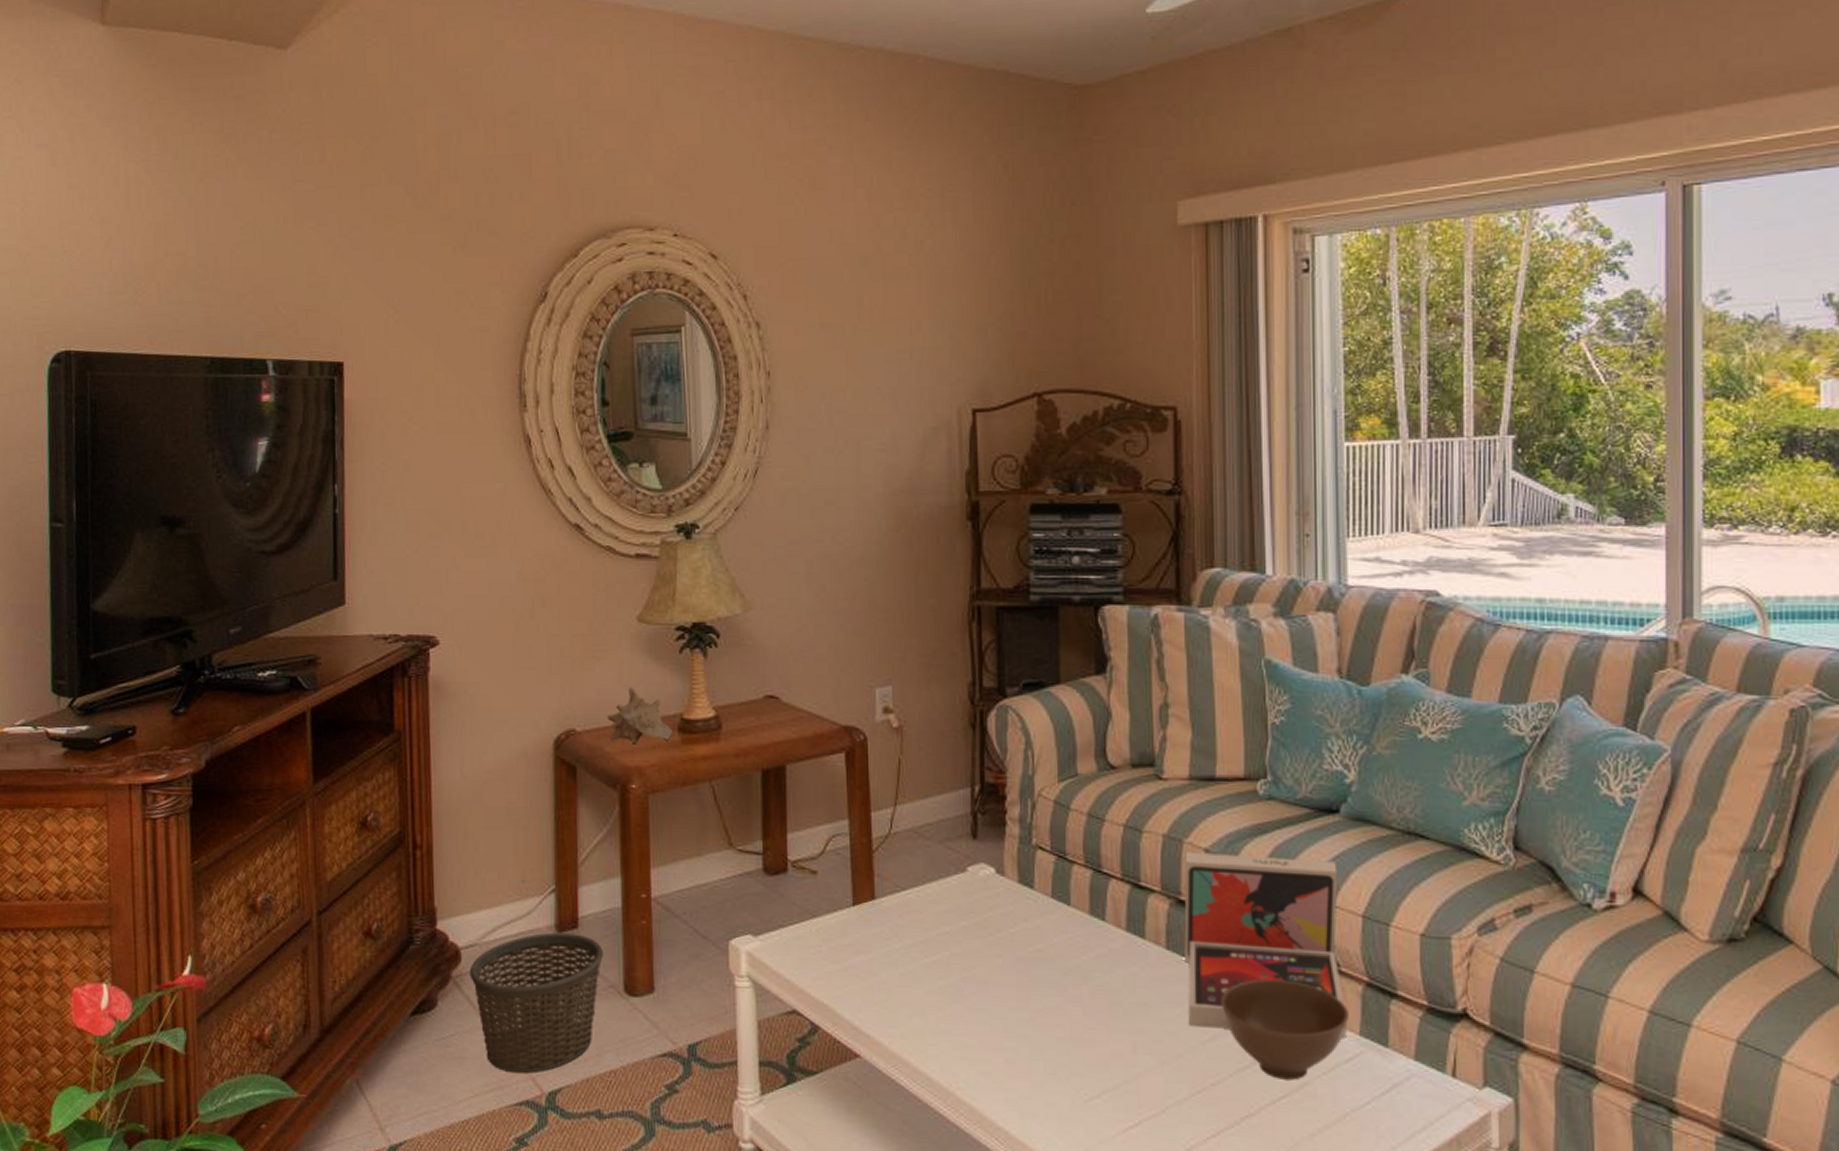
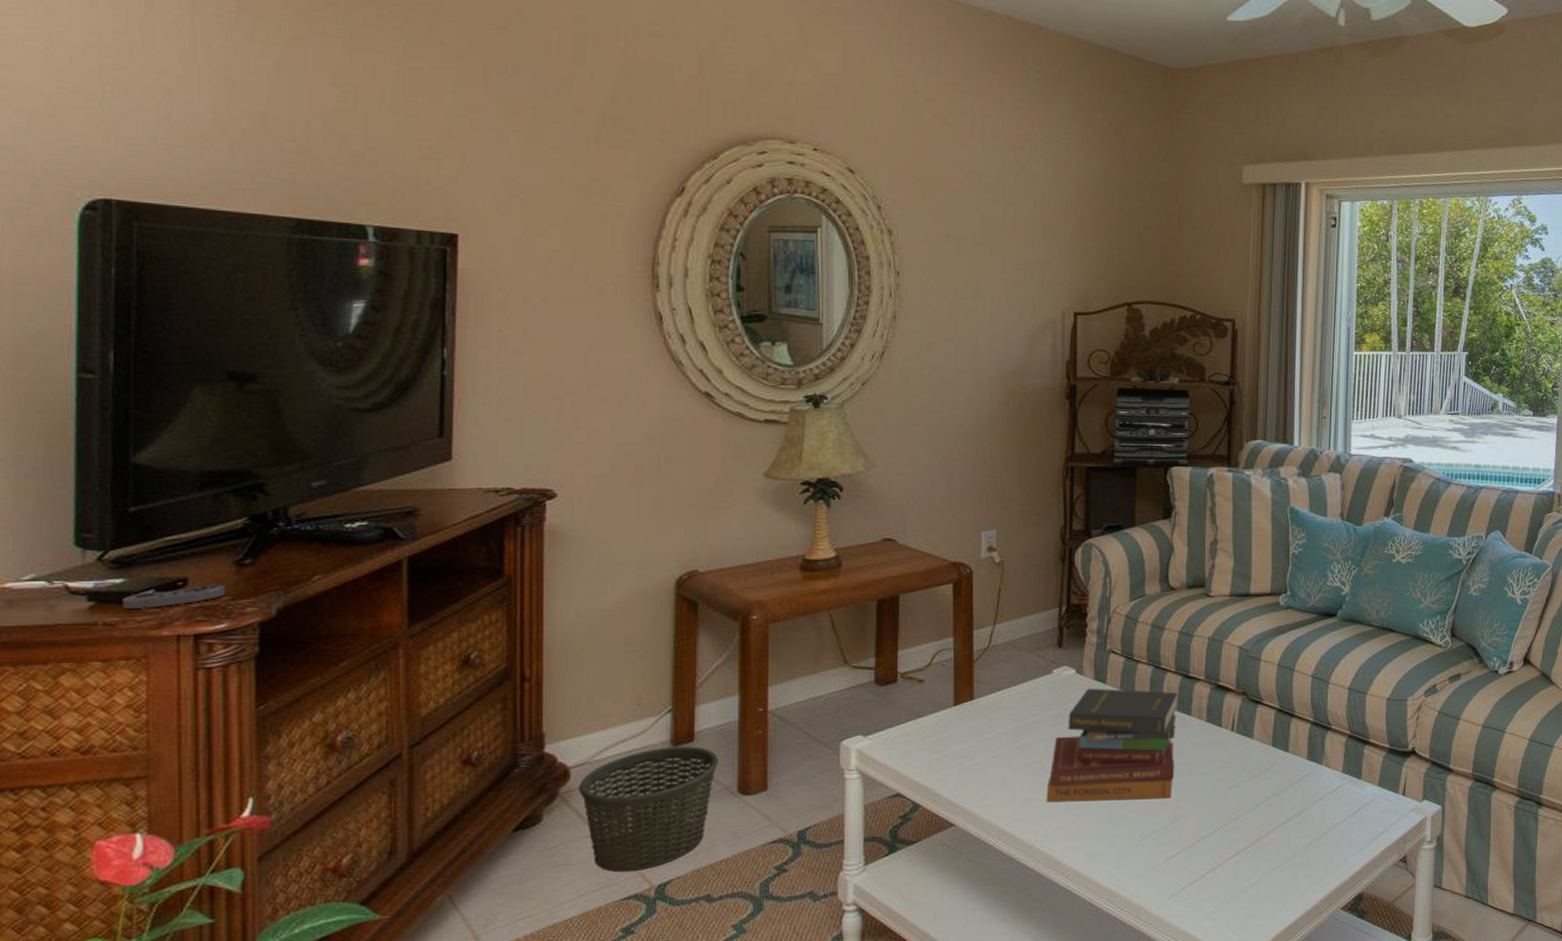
control: none [88,733,165,757] -> present [122,584,226,610]
seashell: present [607,686,672,745] -> none [731,532,794,582]
books: none [966,893,1128,1049] -> present [1046,688,1178,801]
tablet: present [1184,852,1347,1039] -> none [1220,649,1334,777]
bowl: present [1220,979,1349,1080] -> none [1244,738,1335,809]

